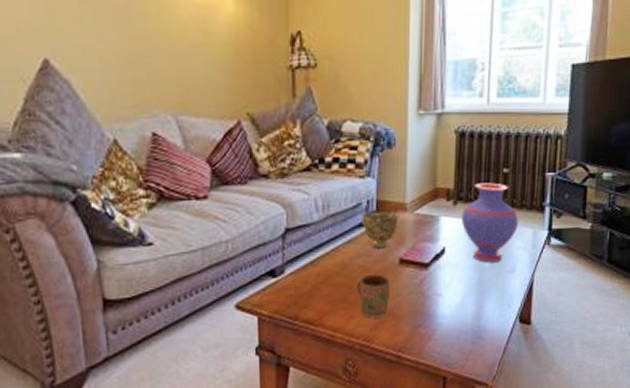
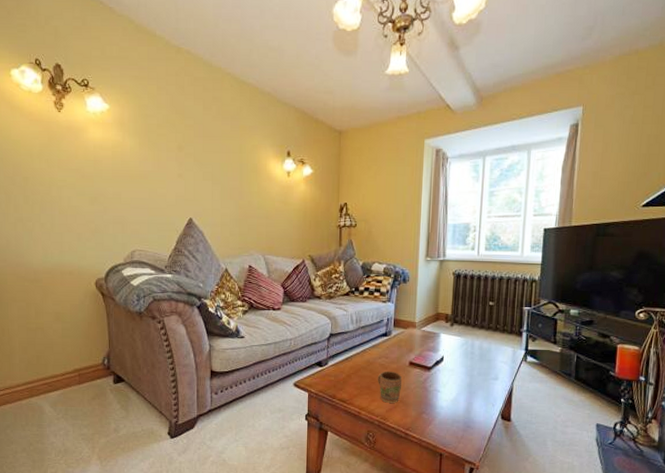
decorative bowl: present [362,209,399,249] -> none [383,325,410,353]
vase: present [462,182,518,263] -> none [457,311,501,371]

